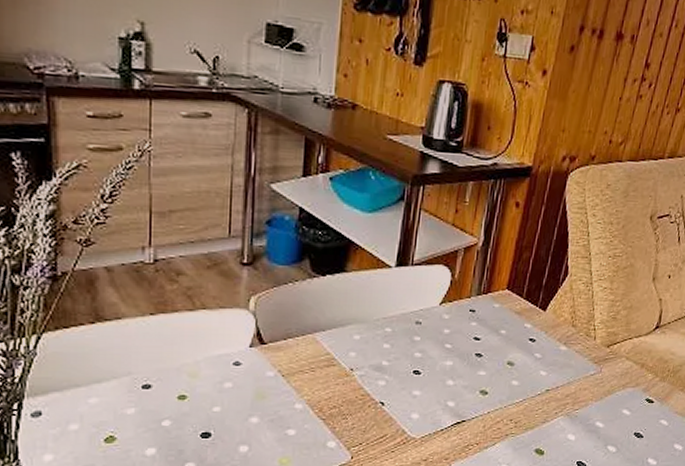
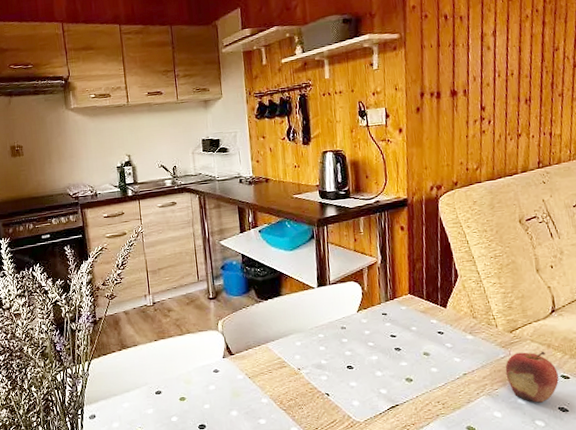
fruit: none [590,370,644,427] -> present [505,352,559,403]

